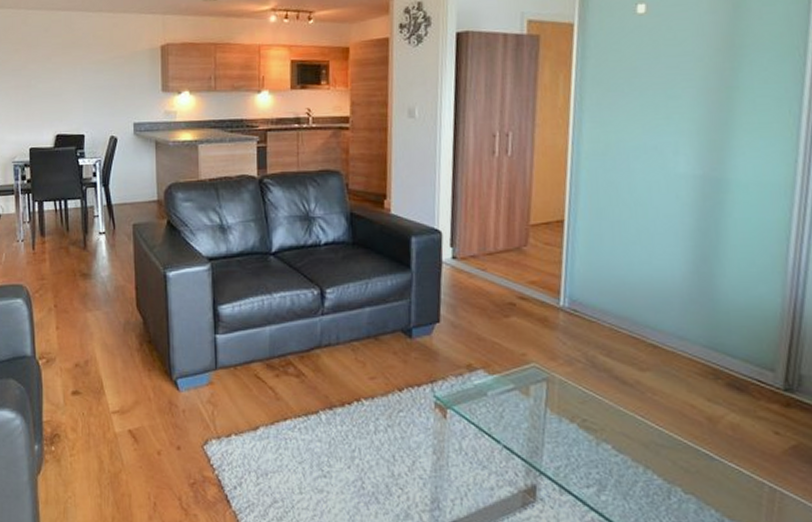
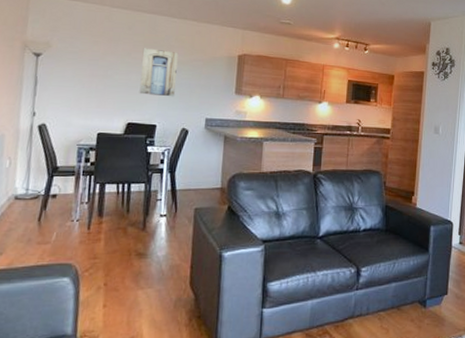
wall art: none [62,50,100,103] -> present [139,48,179,97]

